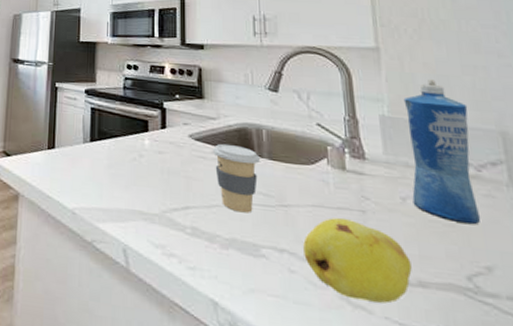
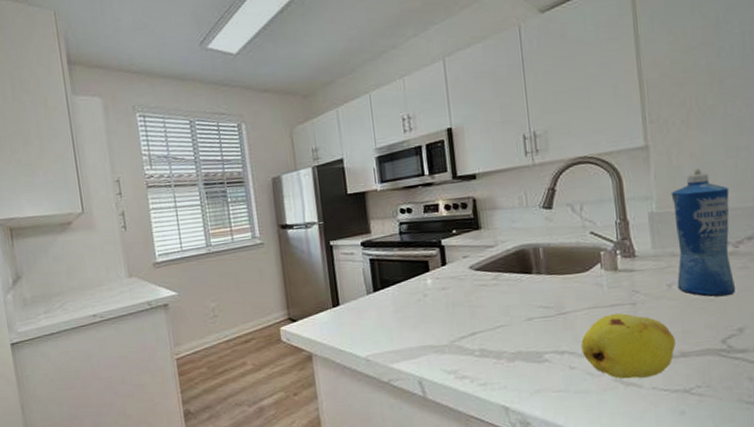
coffee cup: present [213,143,260,213] -> none [493,267,538,328]

